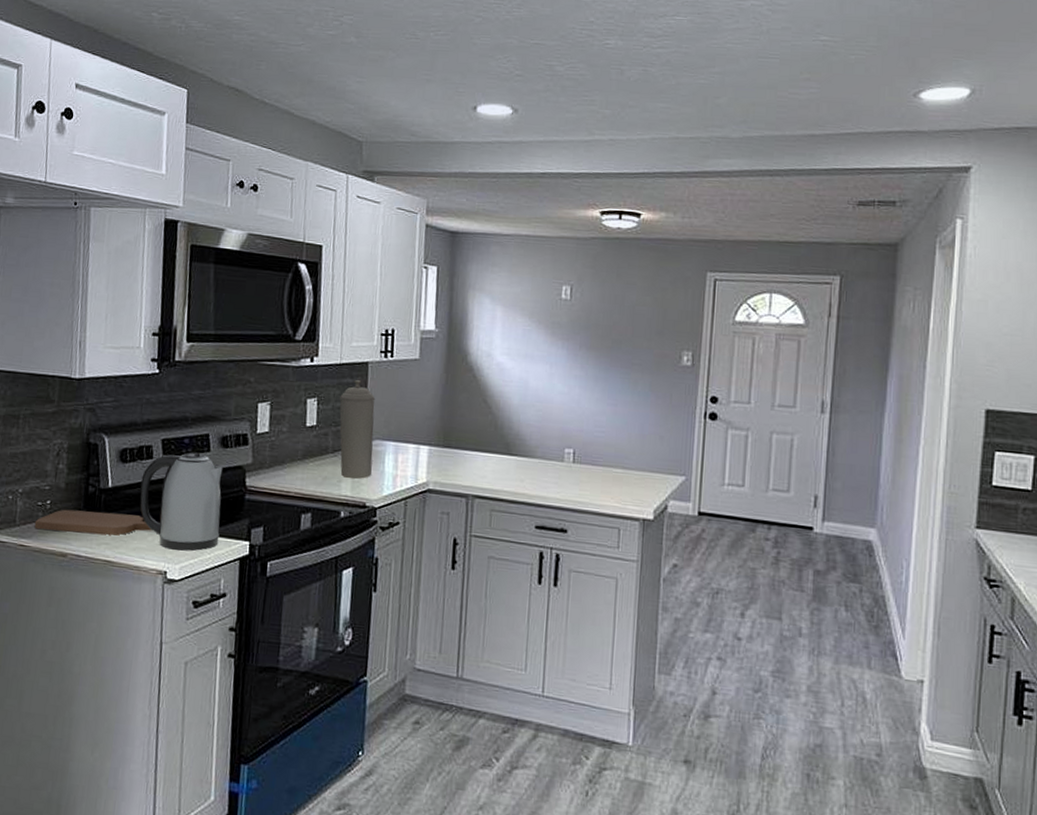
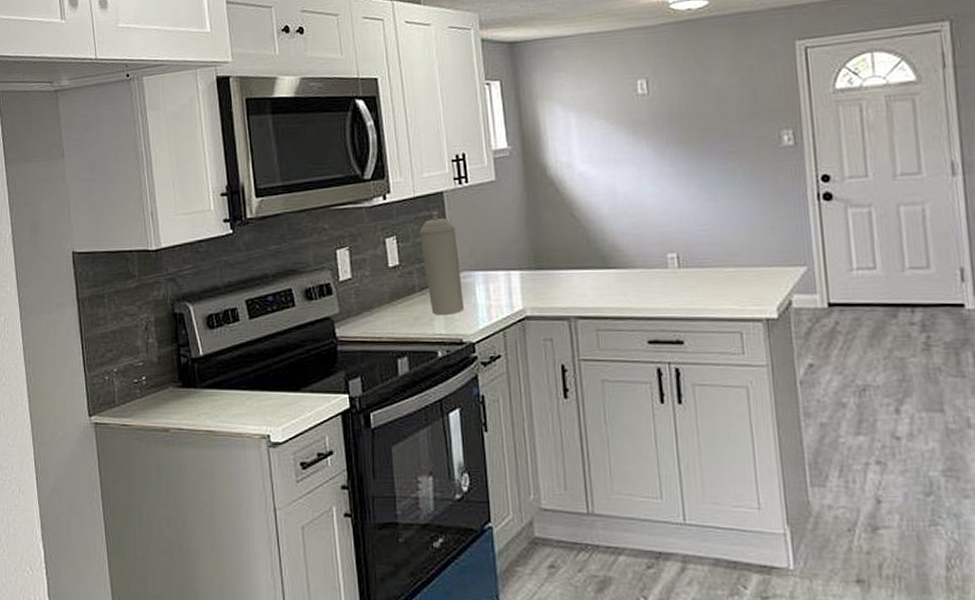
cutting board: present [34,509,153,535] -> none [133,381,250,407]
kettle: present [140,452,223,551] -> none [231,309,318,412]

